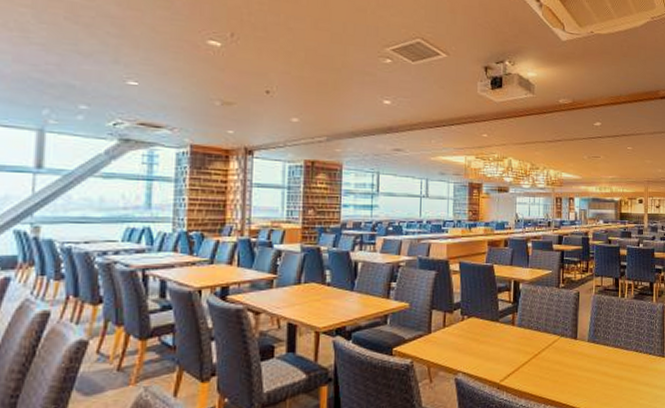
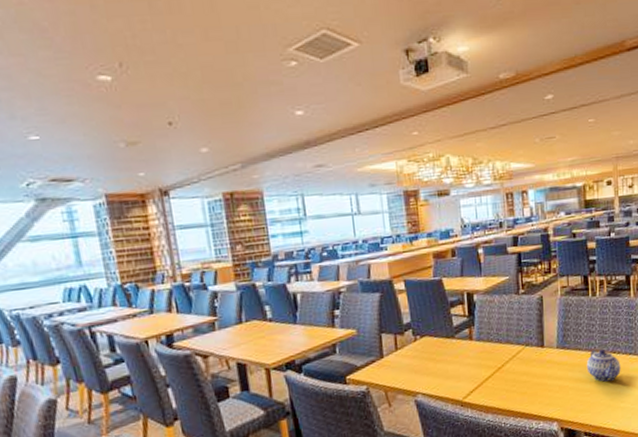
teapot: none [612,346,642,378] -> present [586,348,621,382]

